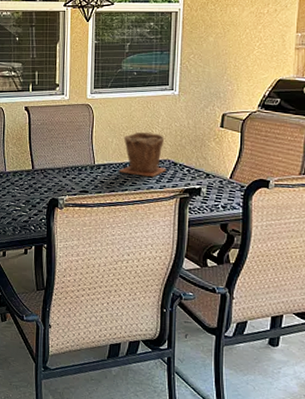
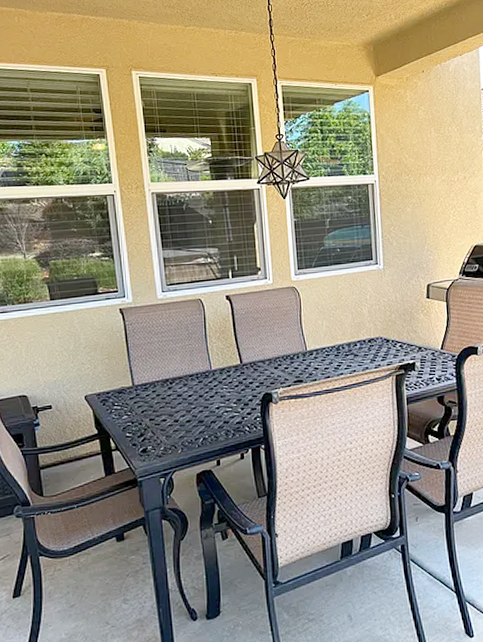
plant pot: present [119,131,167,177] -> none [332,310,380,357]

